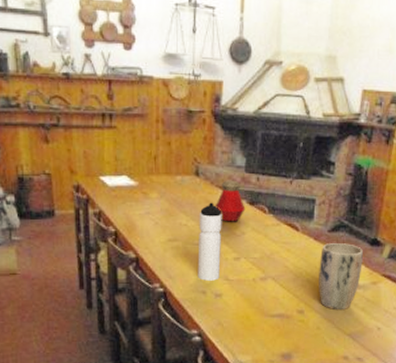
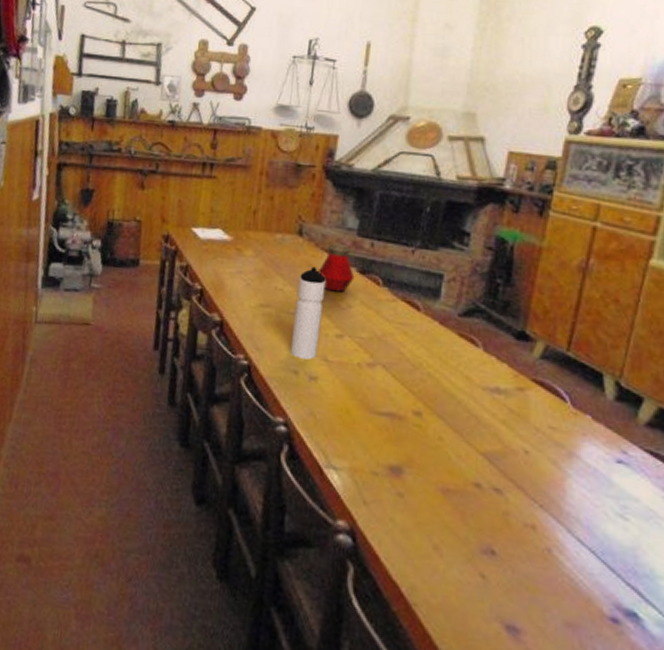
plant pot: present [319,243,364,311] -> none [443,330,507,420]

